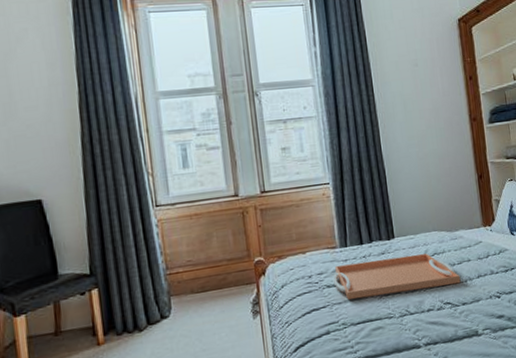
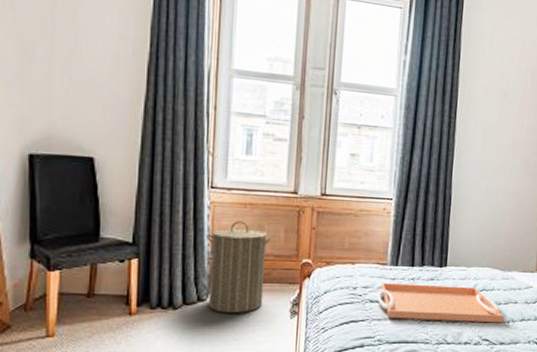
laundry hamper: none [159,232,224,326] -> present [206,221,273,313]

